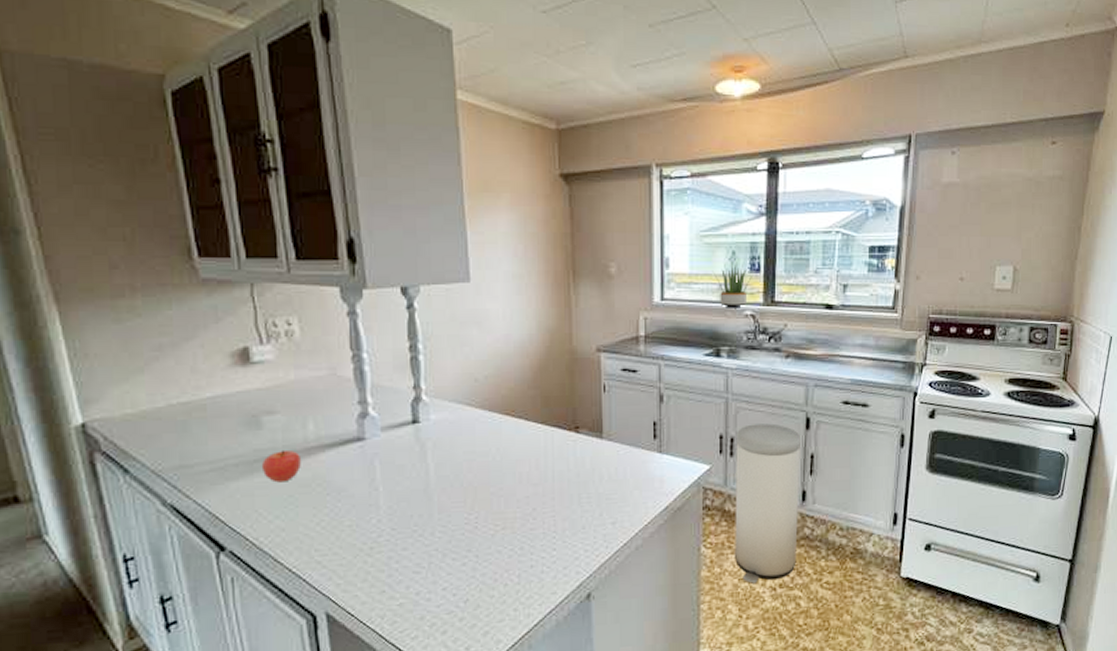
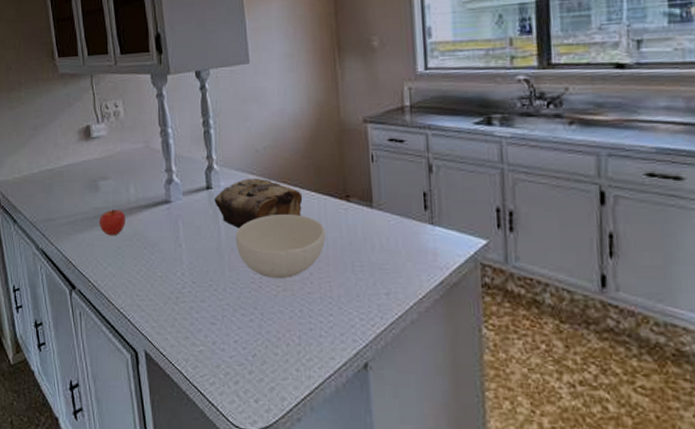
bread loaf: none [422,410,528,465] -> present [214,178,303,228]
bowl: none [447,448,551,517] -> present [235,215,326,278]
potted plant: present [712,261,756,308] -> none [478,25,528,74]
pedal bin: present [735,423,800,585] -> none [515,197,600,378]

